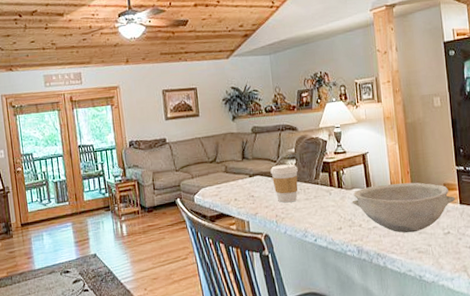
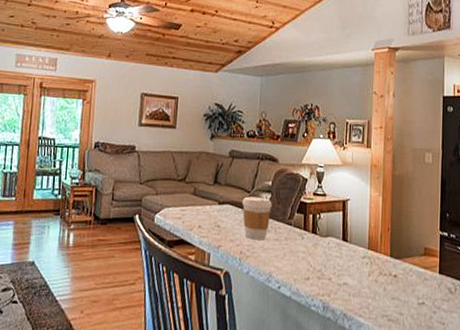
bowl: present [351,182,456,233] -> none [324,237,435,297]

